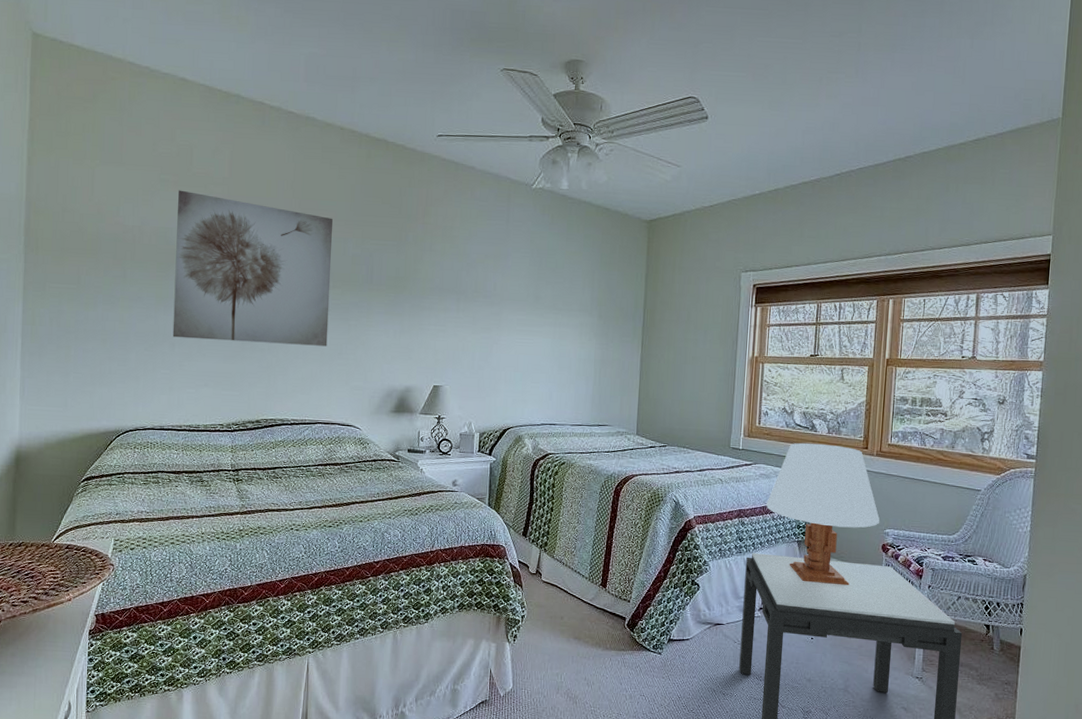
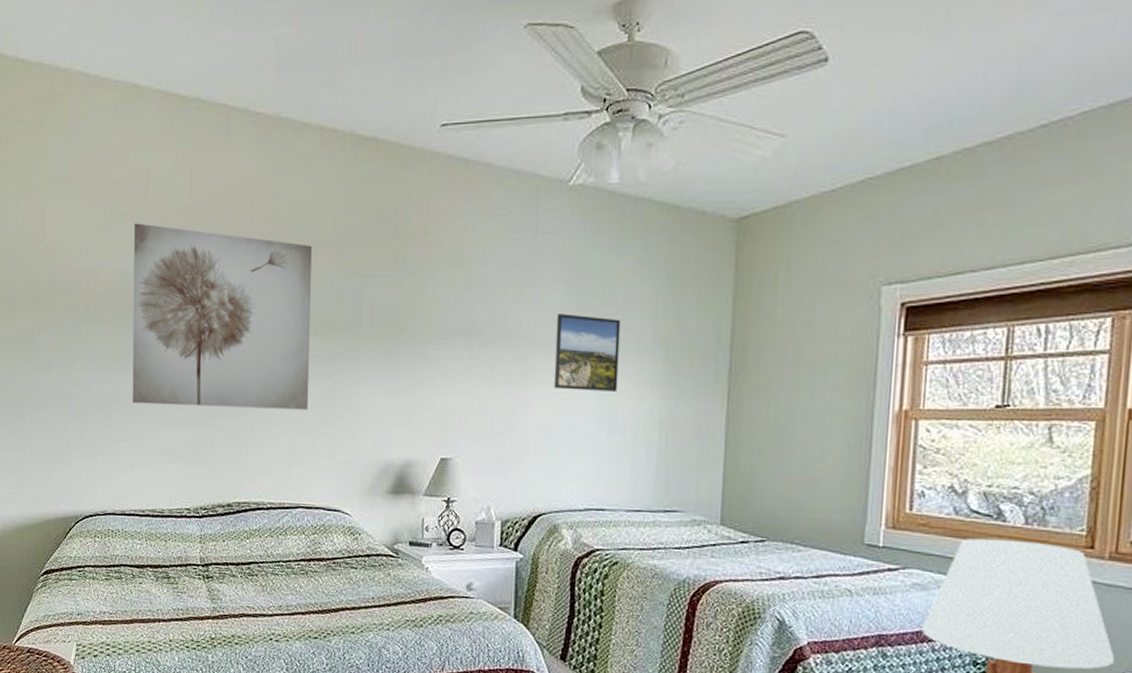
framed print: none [519,280,569,339] -> present [553,314,621,391]

